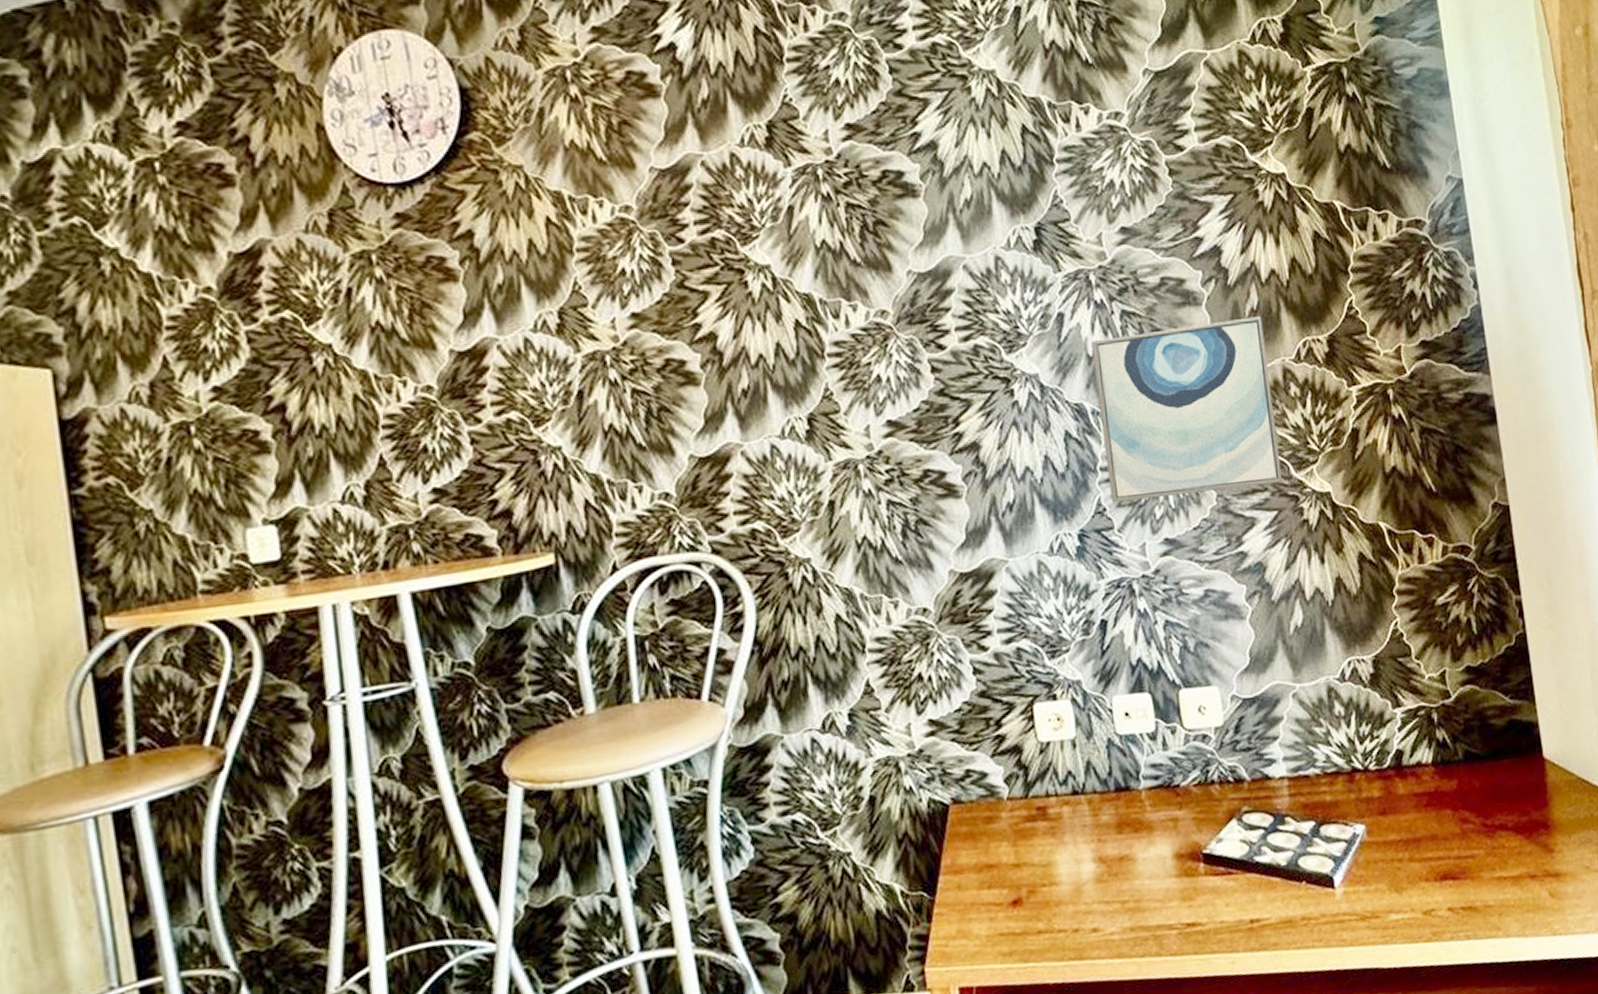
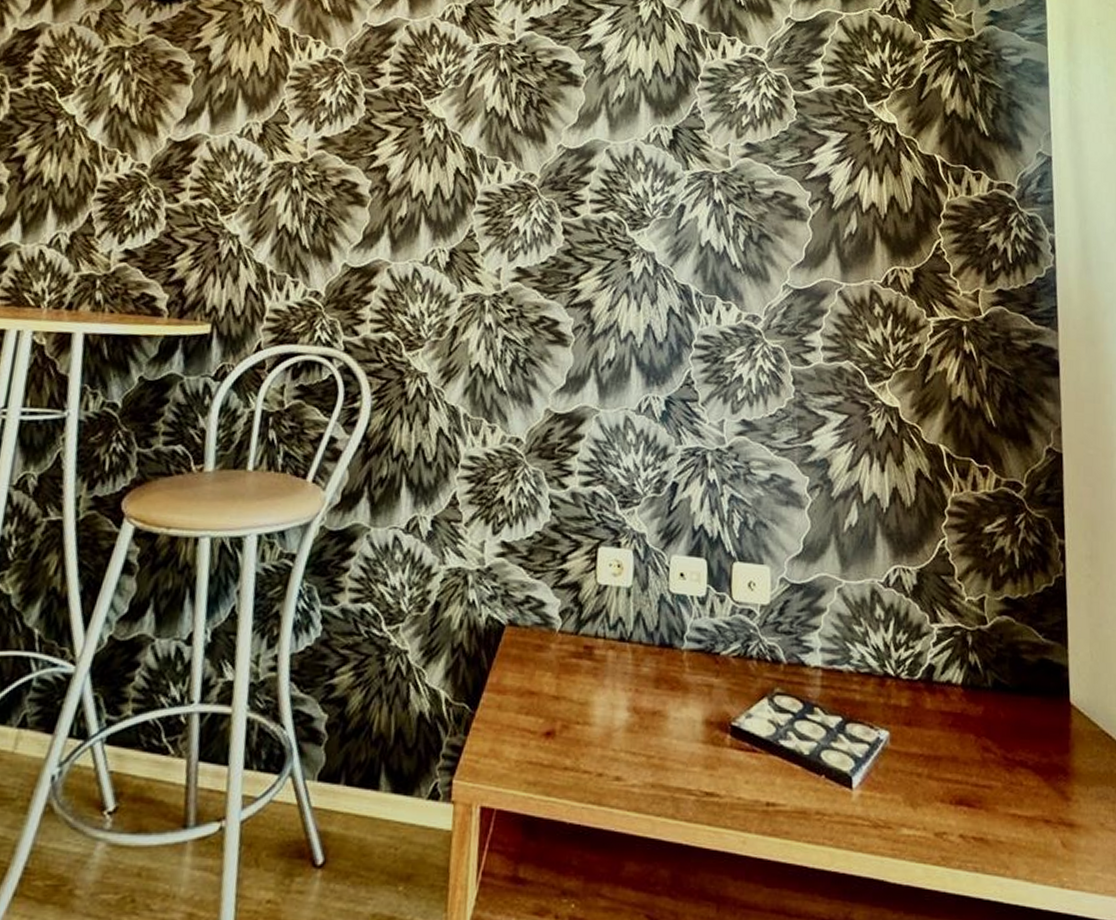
wall art: present [1091,316,1282,503] -> none [699,233,858,391]

